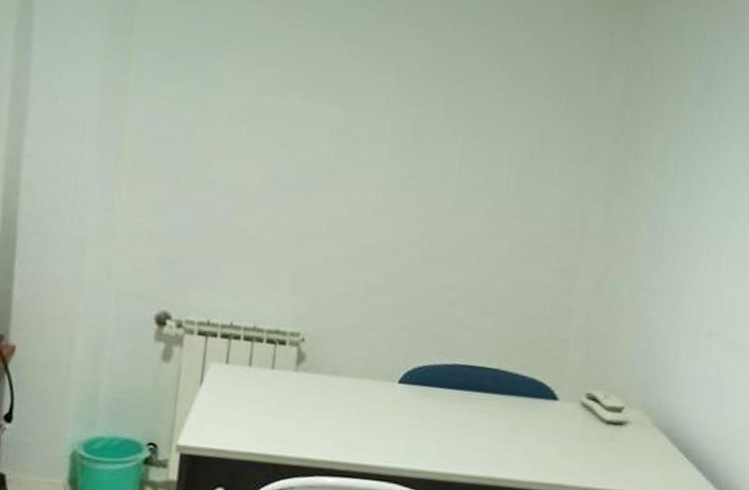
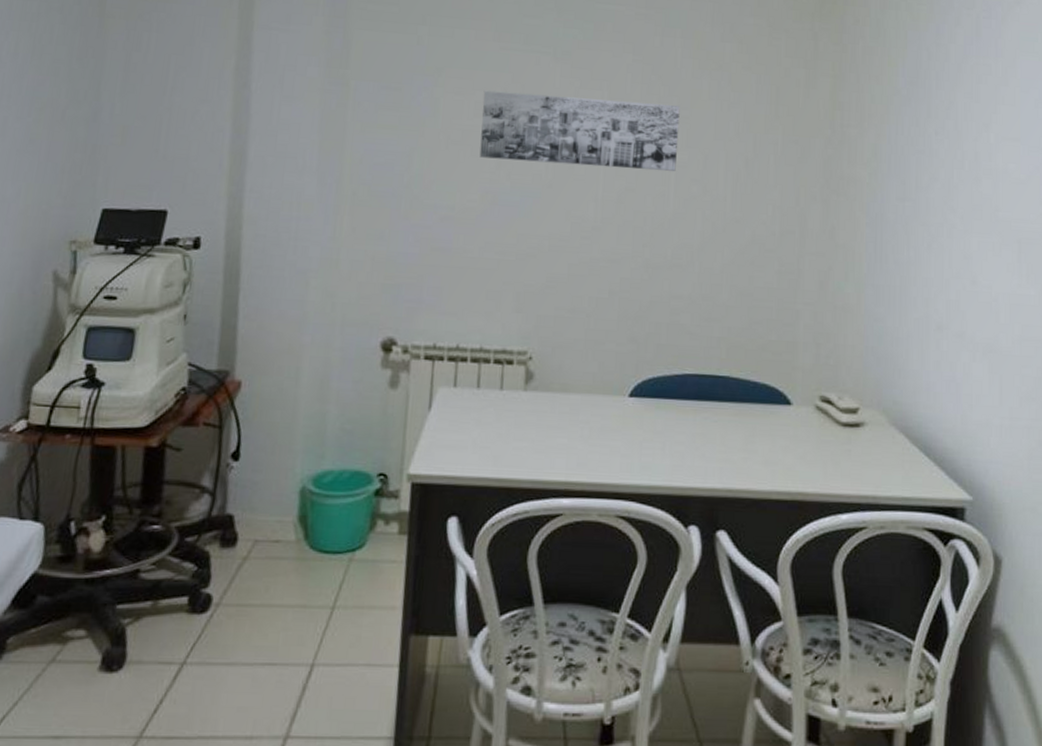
wall art: none [262,67,469,163] -> present [479,90,680,172]

